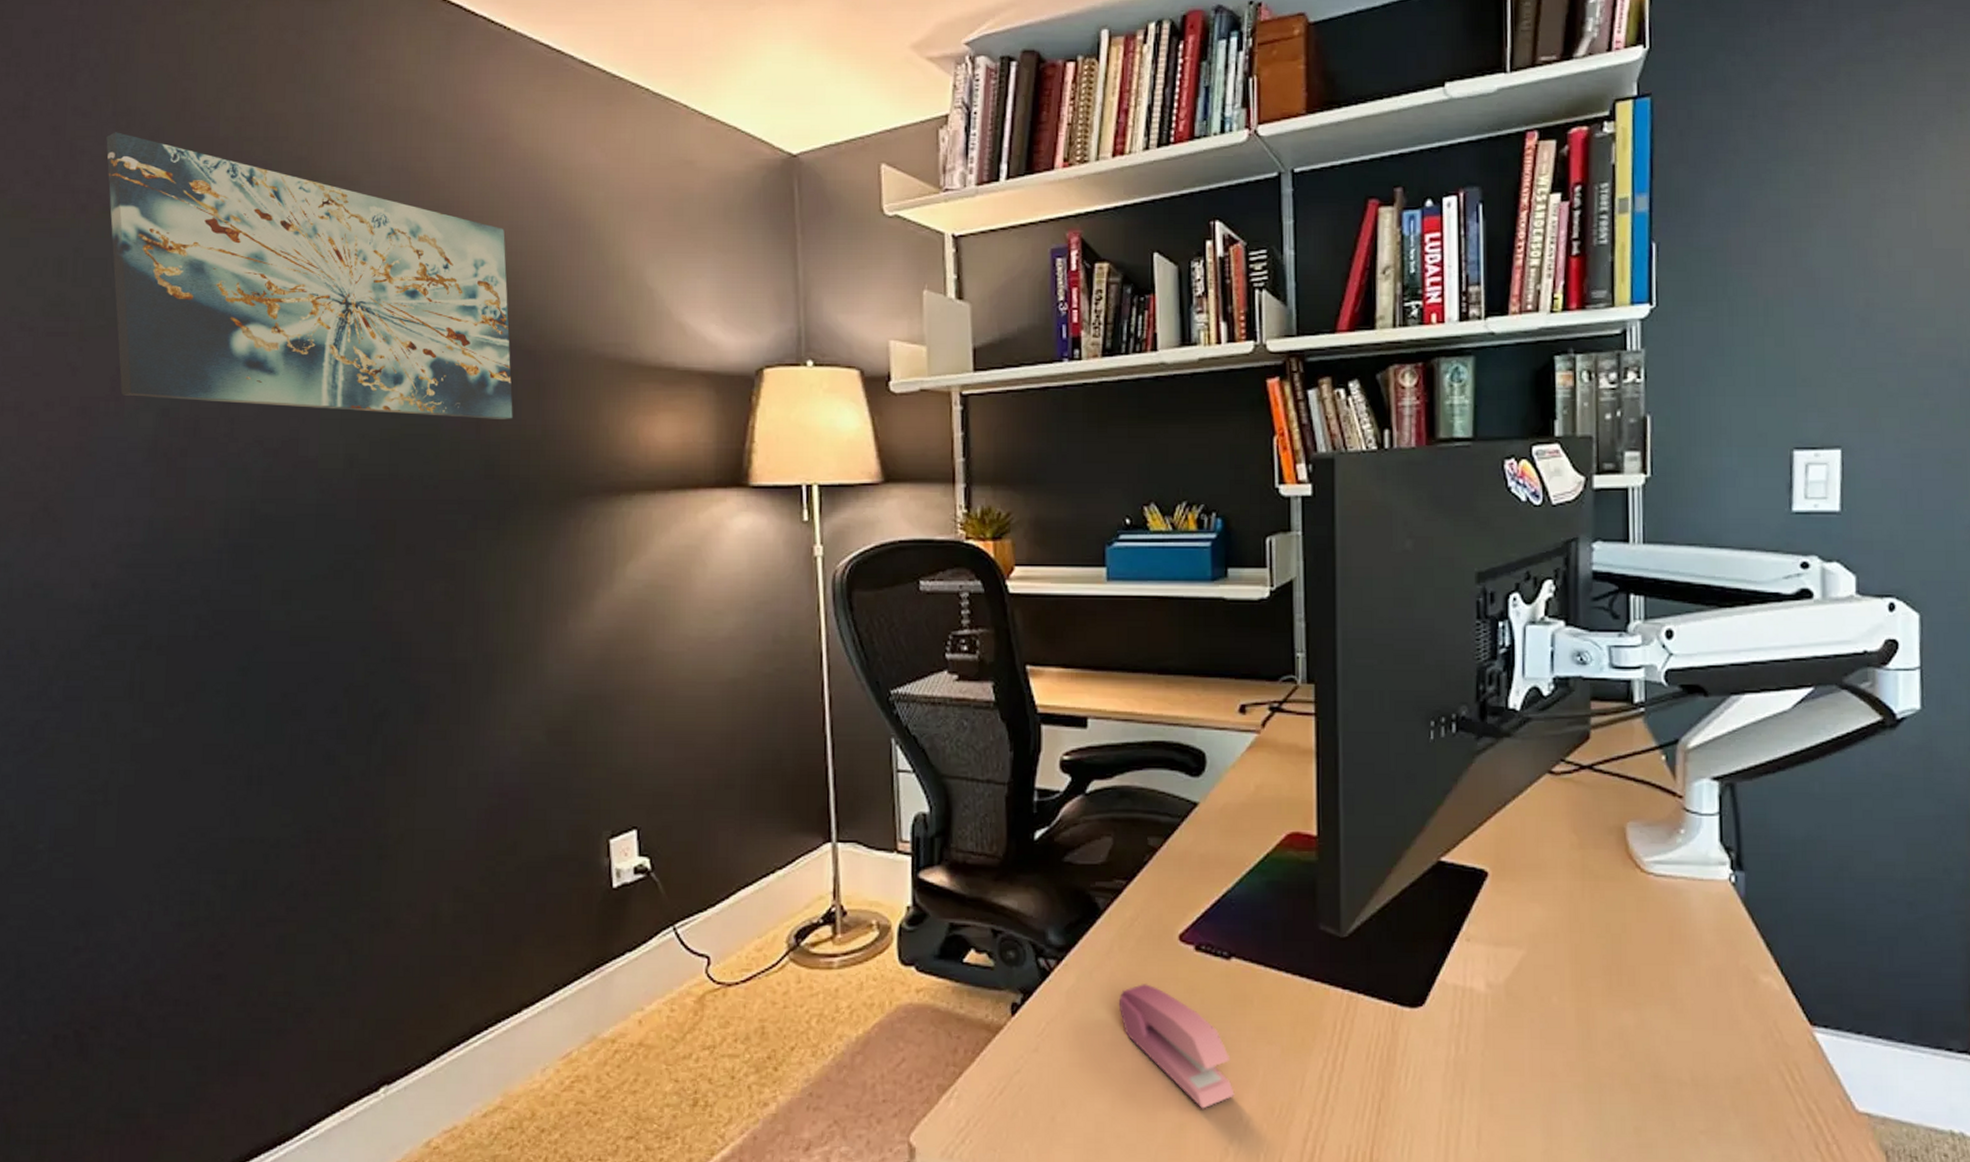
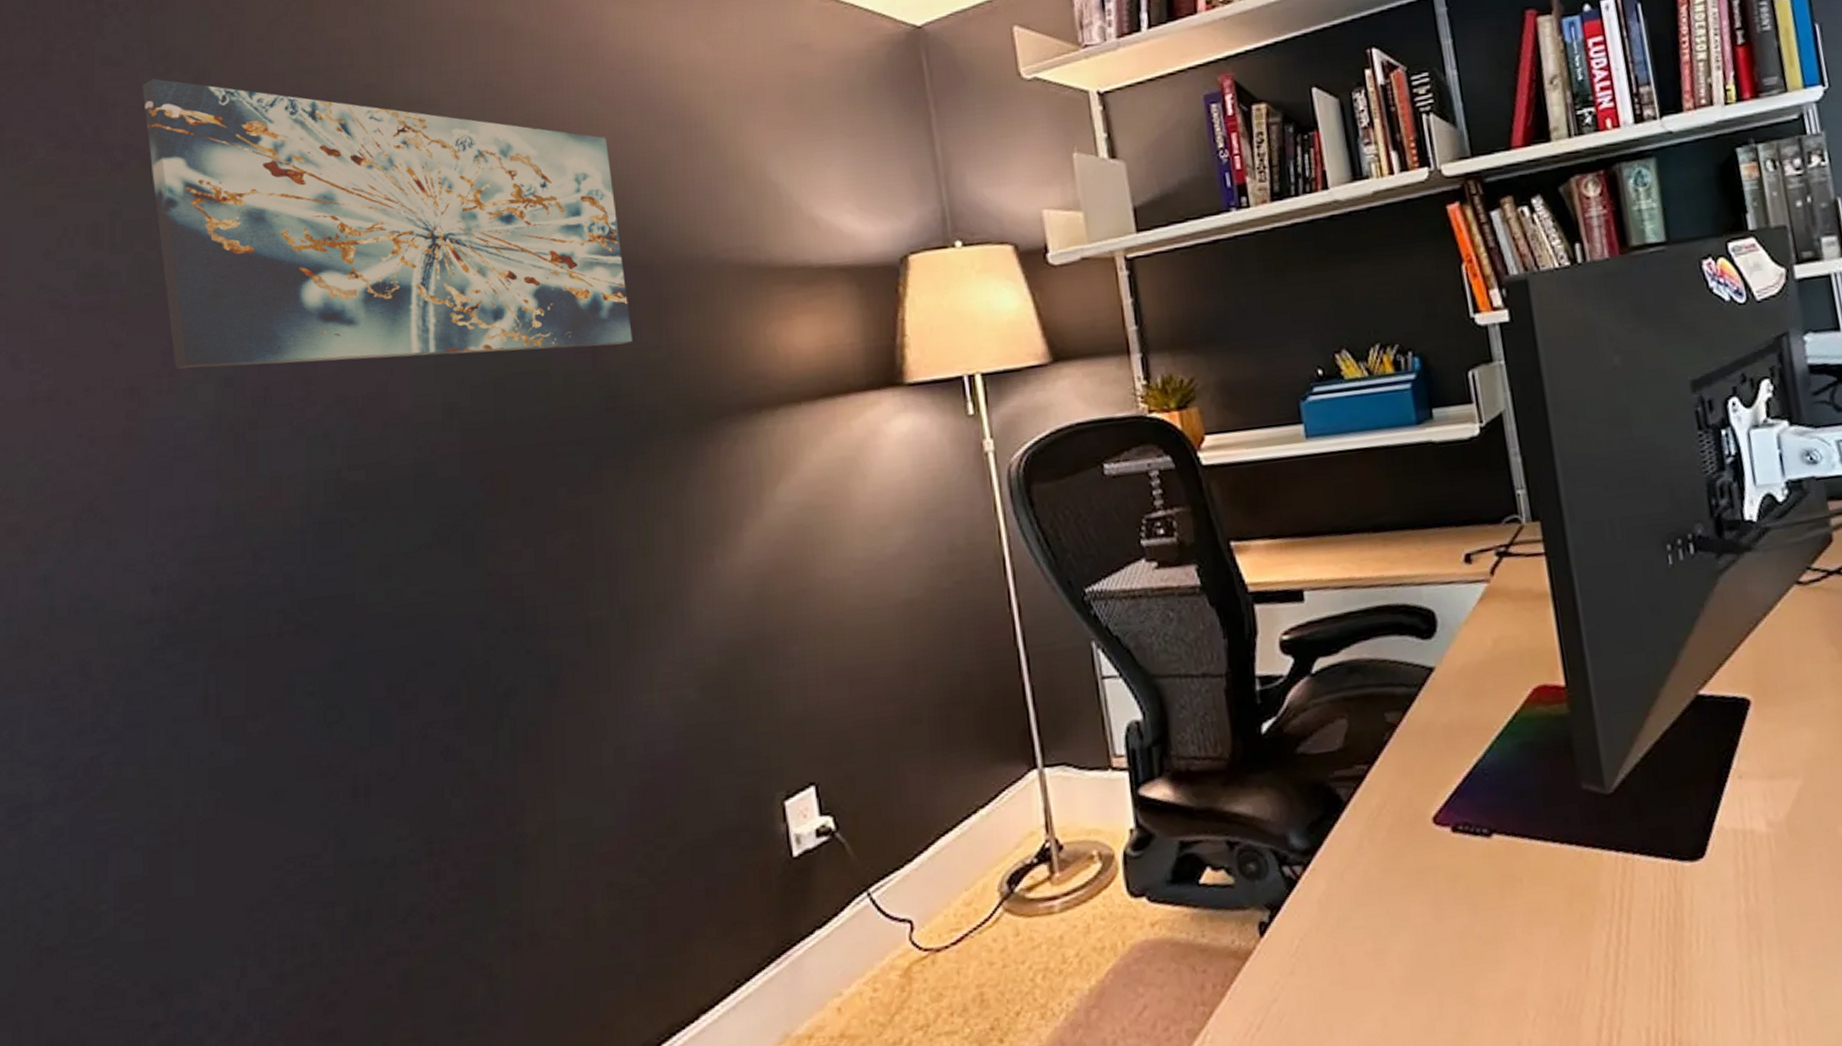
stapler: present [1118,984,1235,1109] -> none [1376,878,1517,1012]

